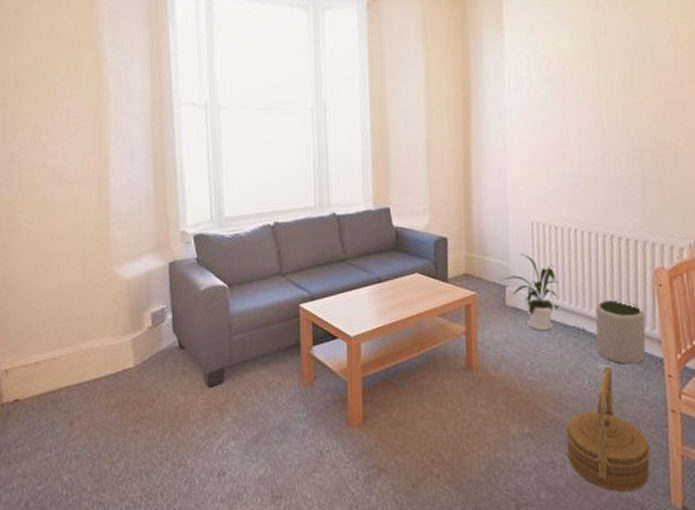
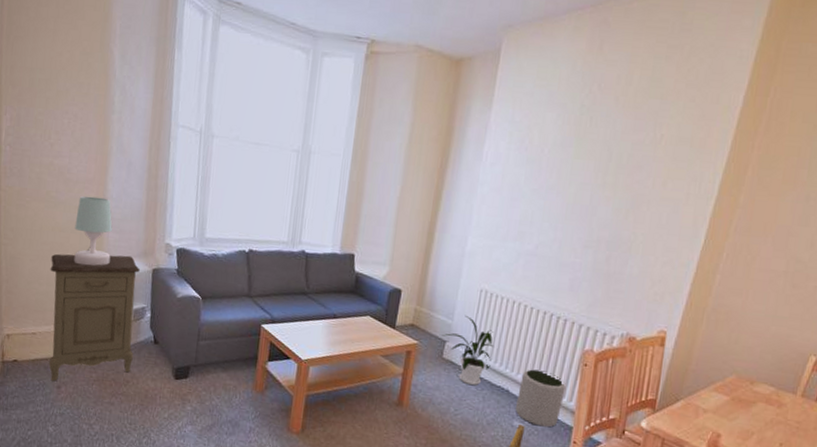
nightstand: none [51,252,156,417] -> present [49,253,140,382]
table lamp: none [76,193,119,273] -> present [74,196,113,266]

